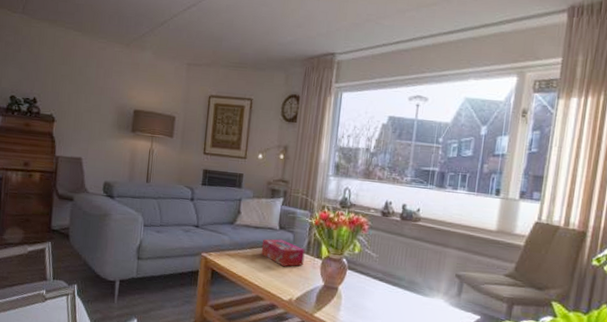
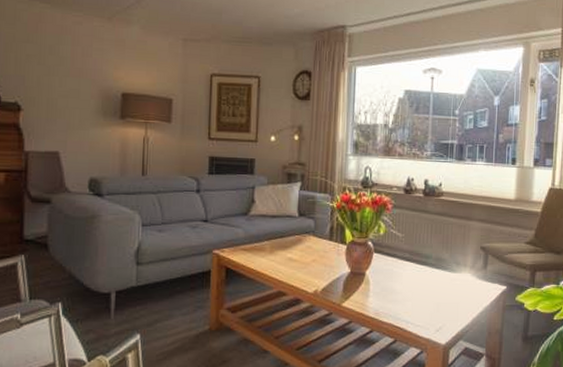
tissue box: present [261,239,305,267] -> none [280,227,328,256]

